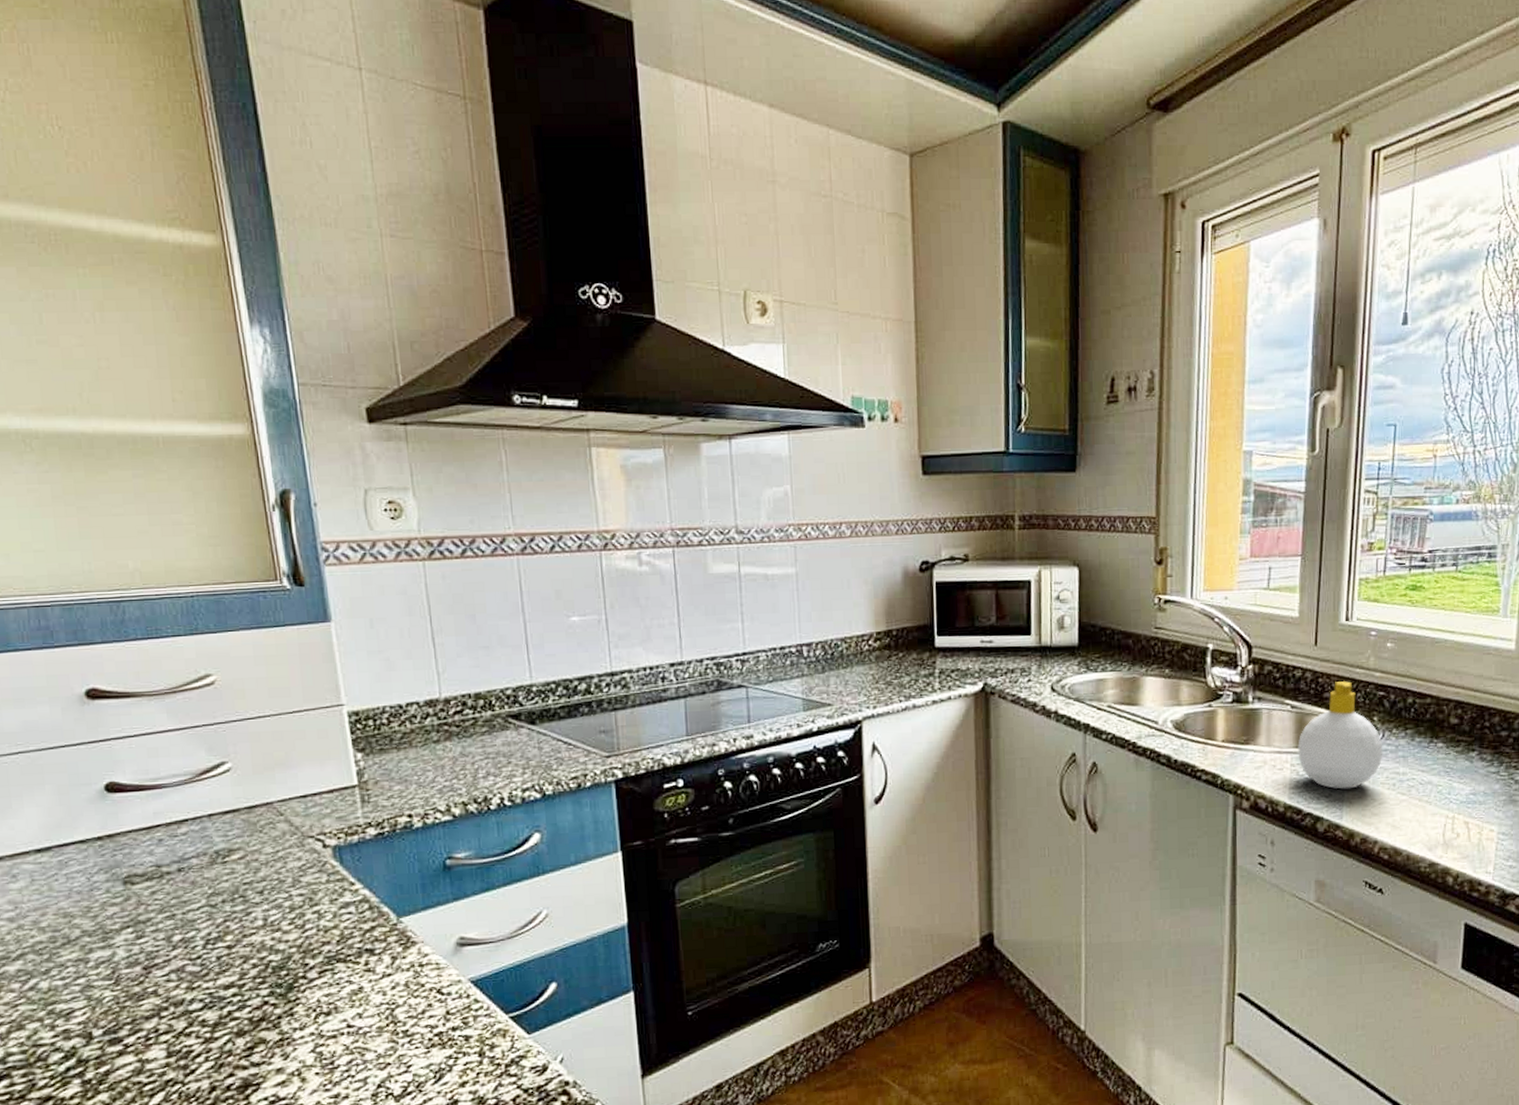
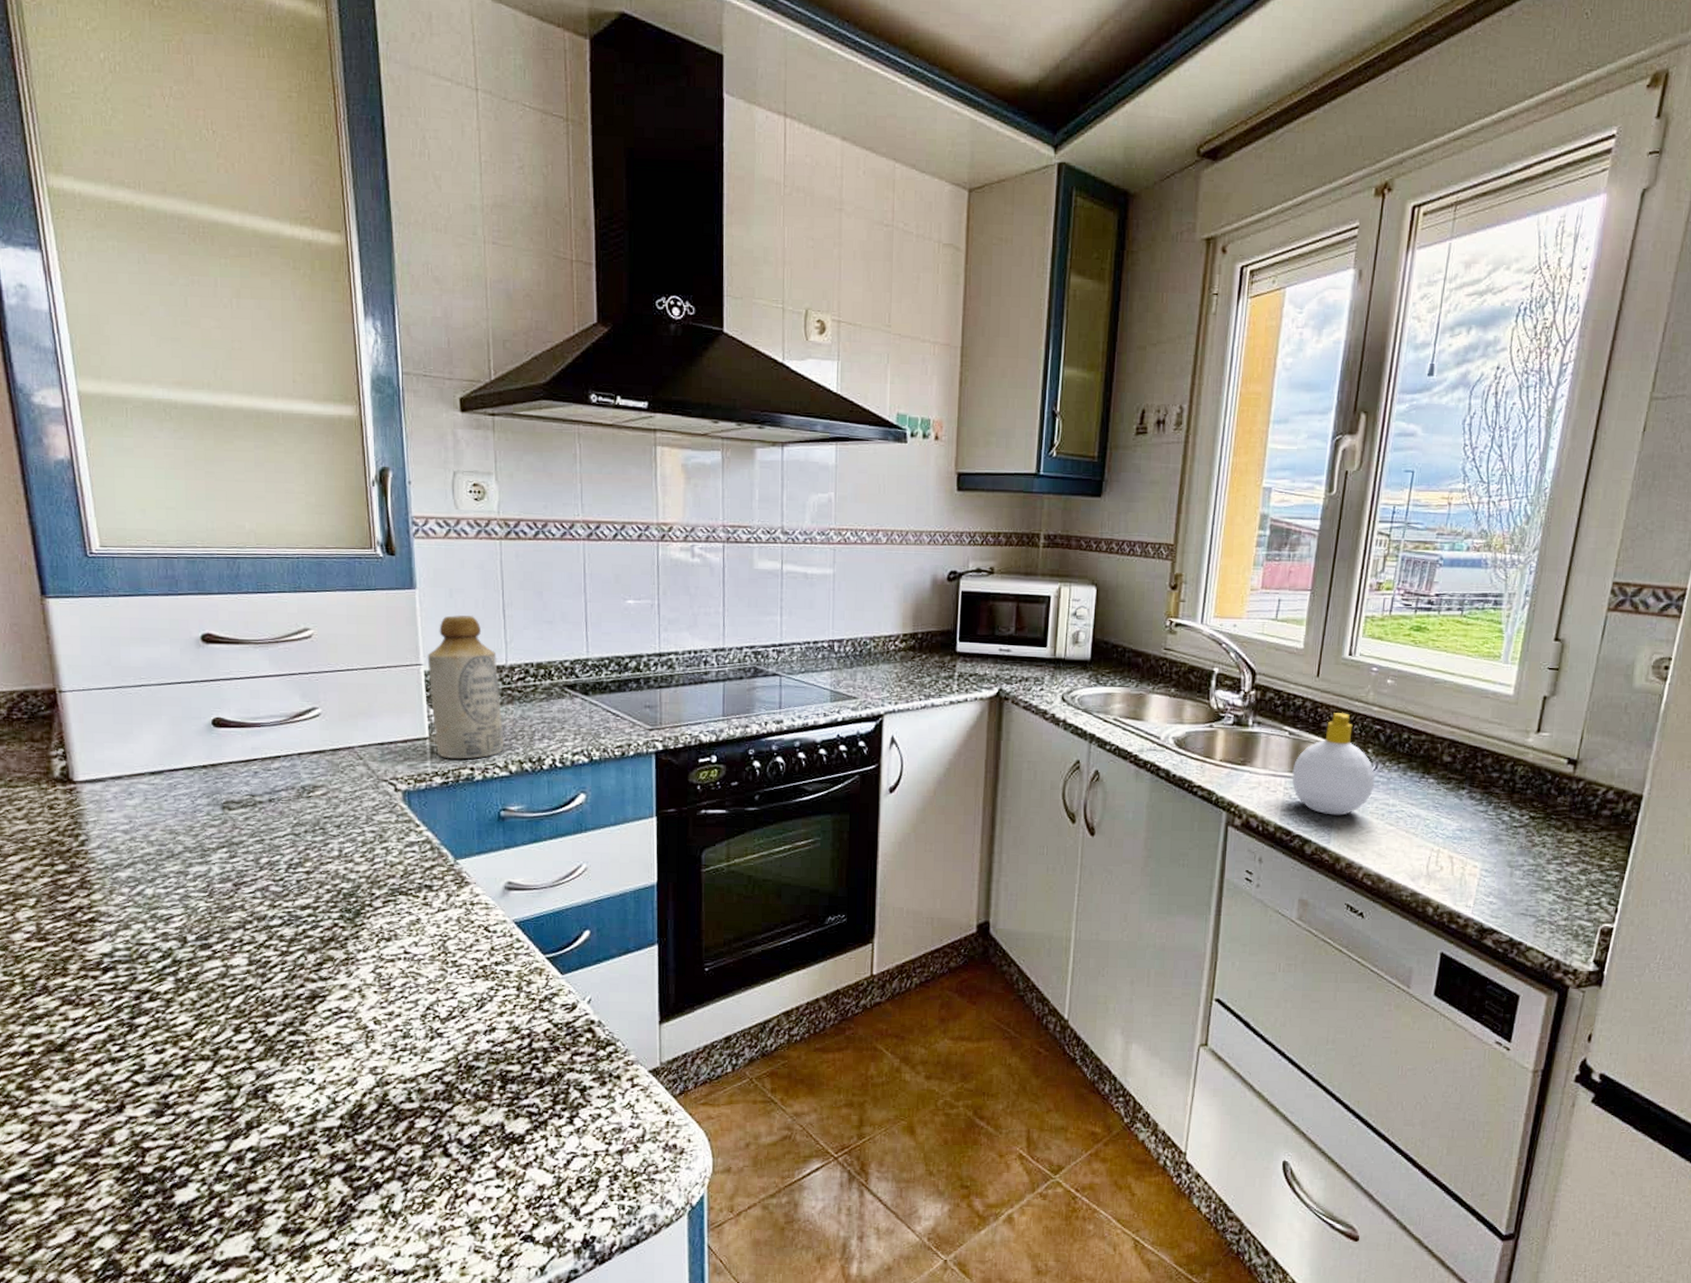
bottle: none [349,645,444,807] -> present [427,614,504,760]

